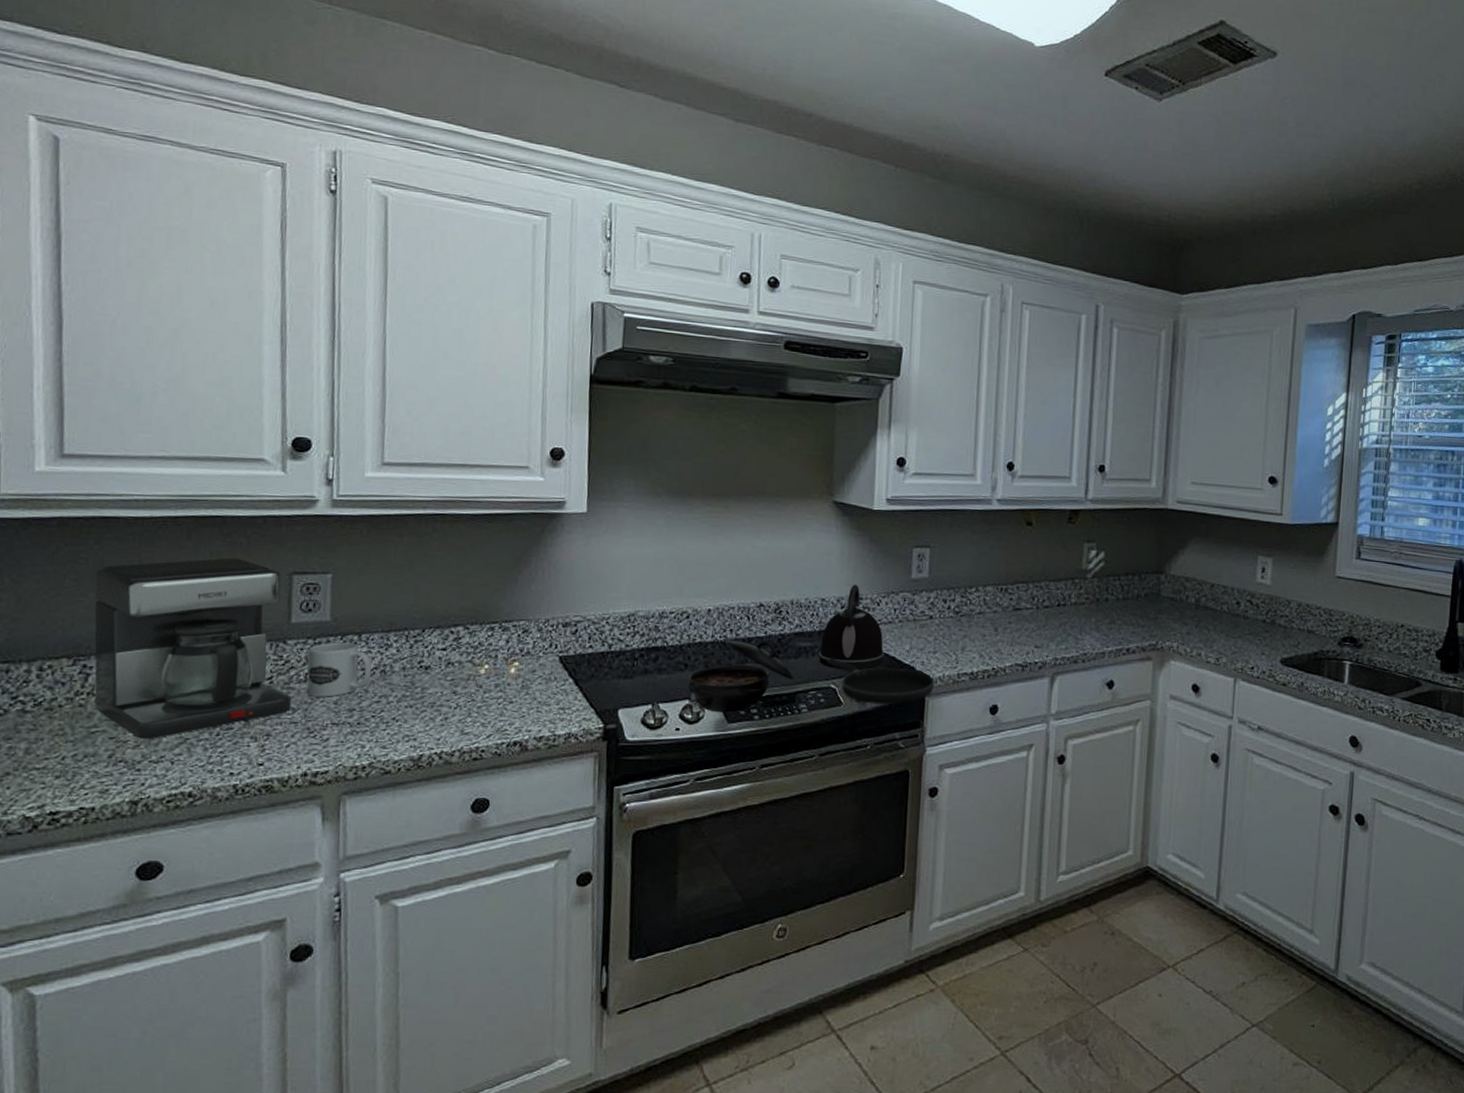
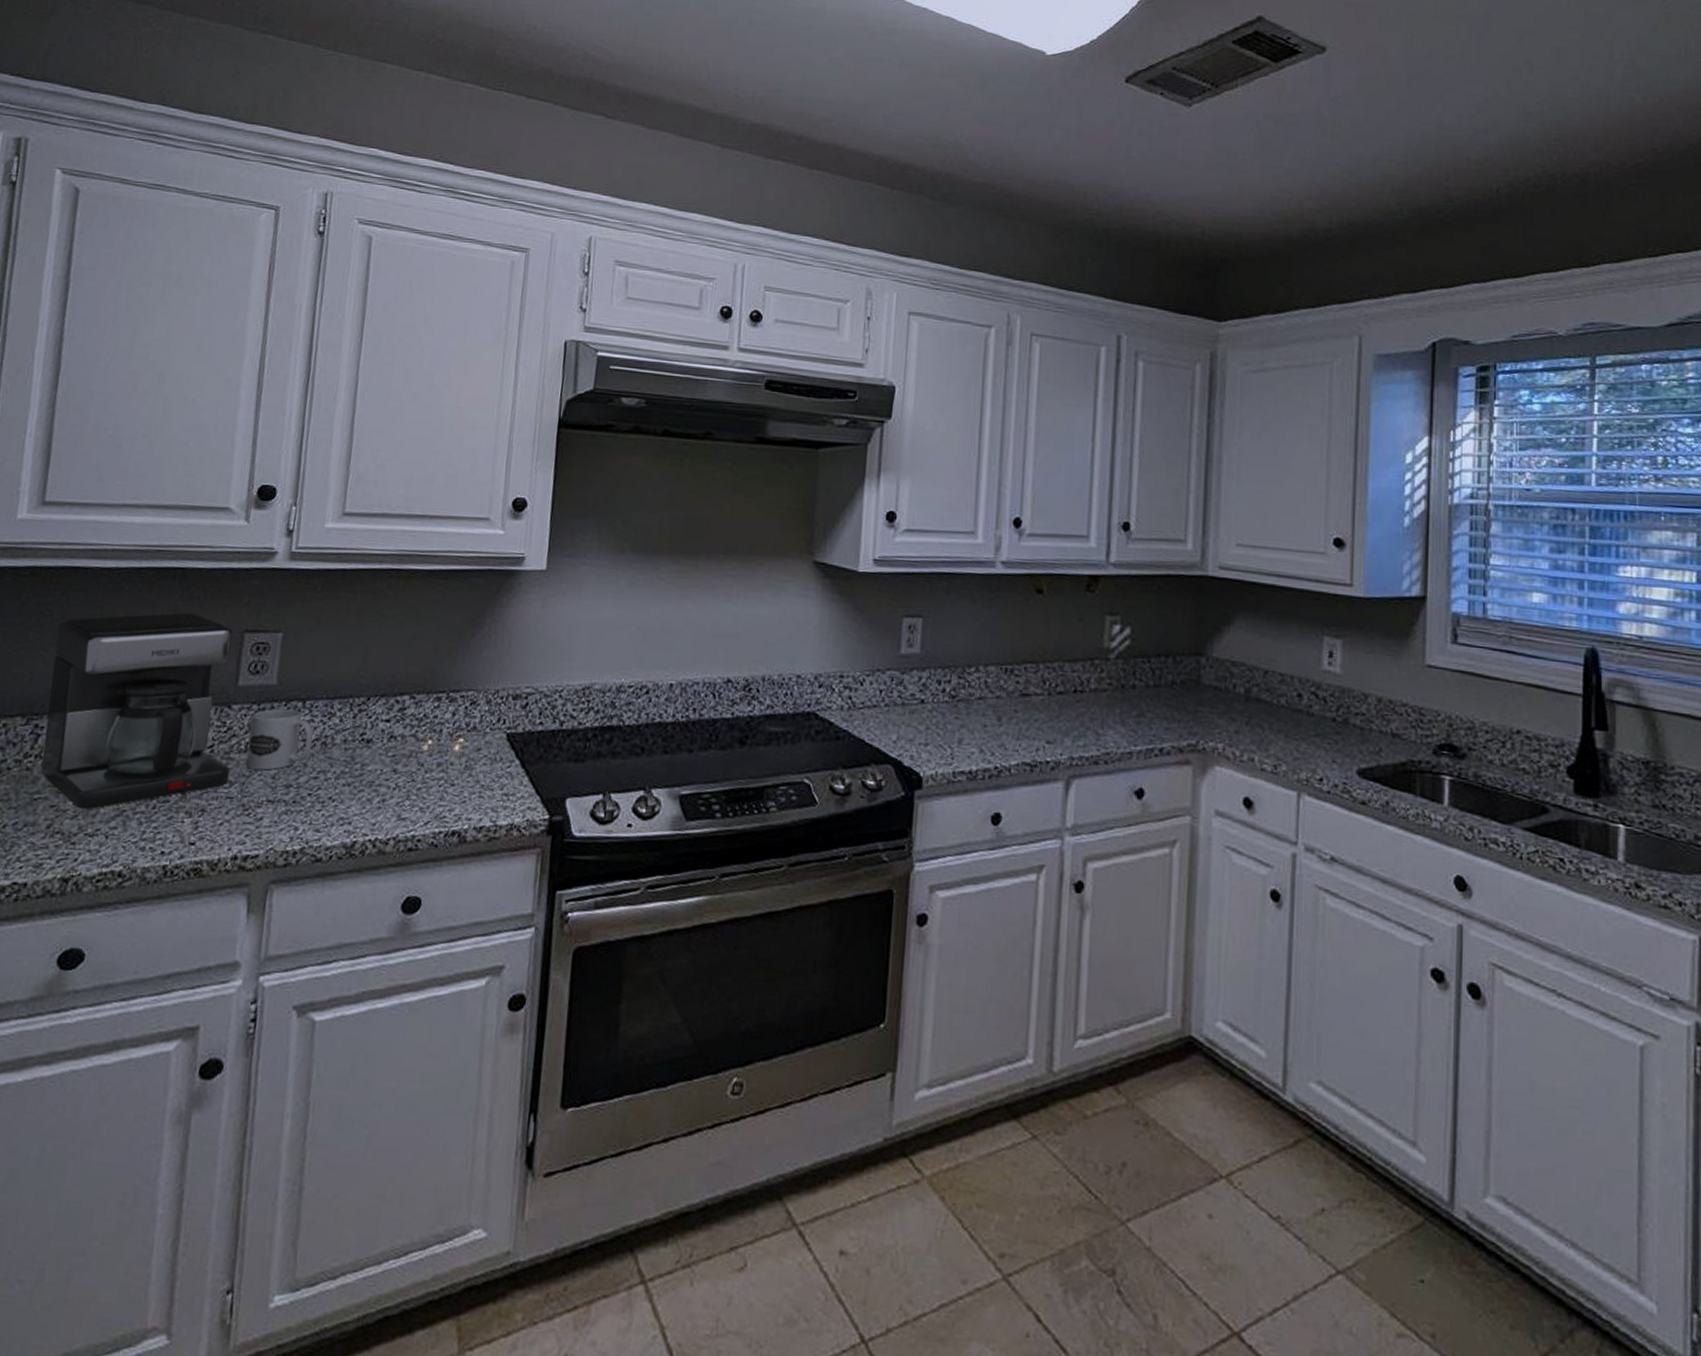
cooking pot: present [687,640,794,713] -> none [643,721,763,808]
kettle: present [818,585,884,669] -> none [791,659,867,762]
frying pan: present [826,659,935,705] -> none [800,748,926,808]

